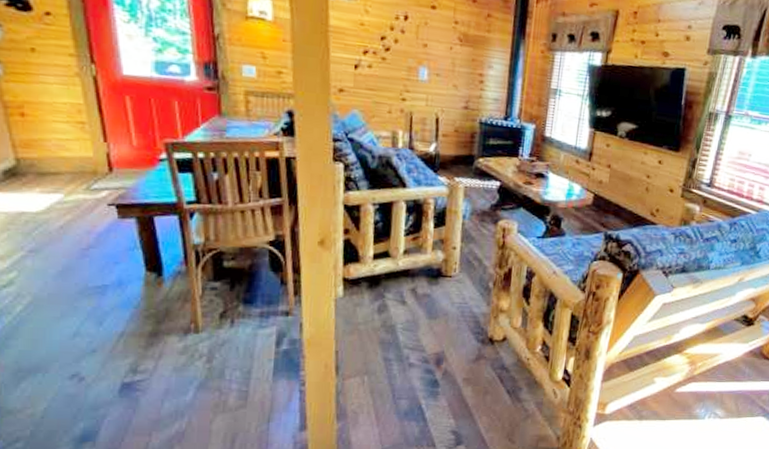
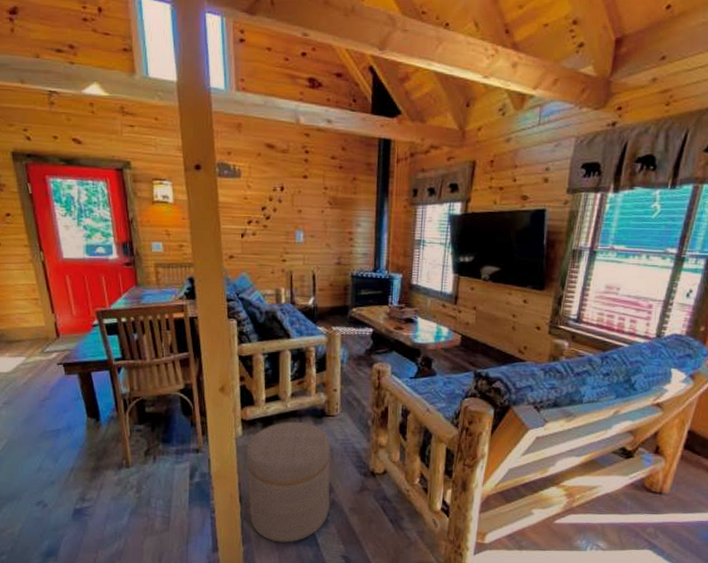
ottoman: none [346,282,446,418] -> present [246,422,331,543]

